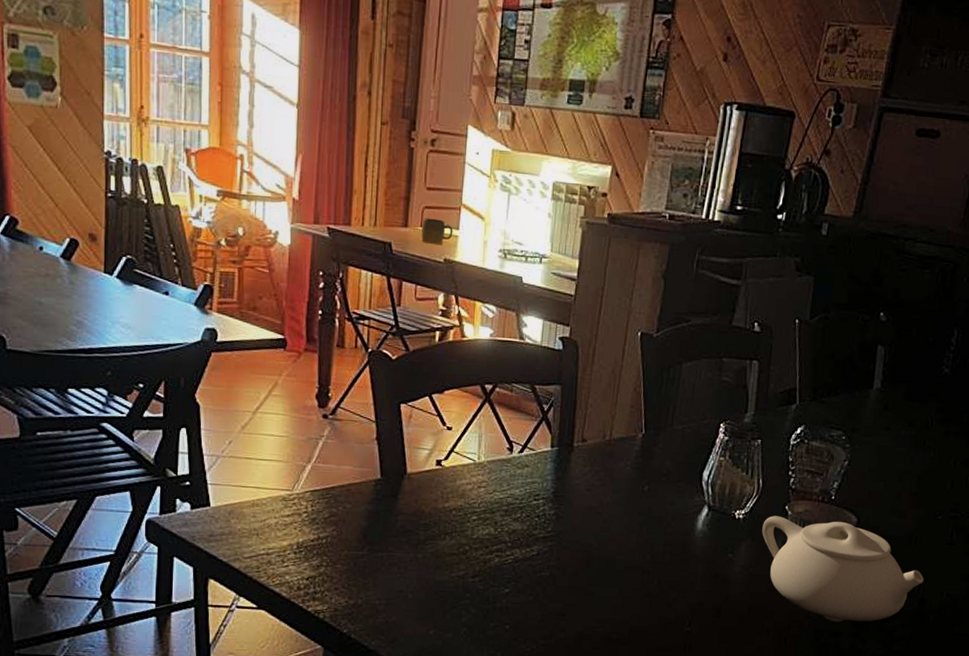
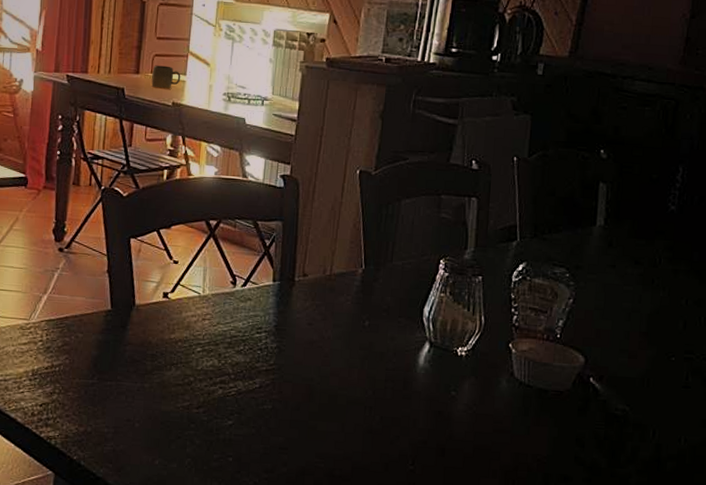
teapot: present [762,516,924,622] -> none [485,353,659,467]

